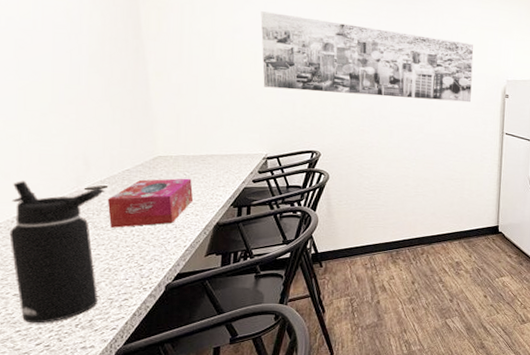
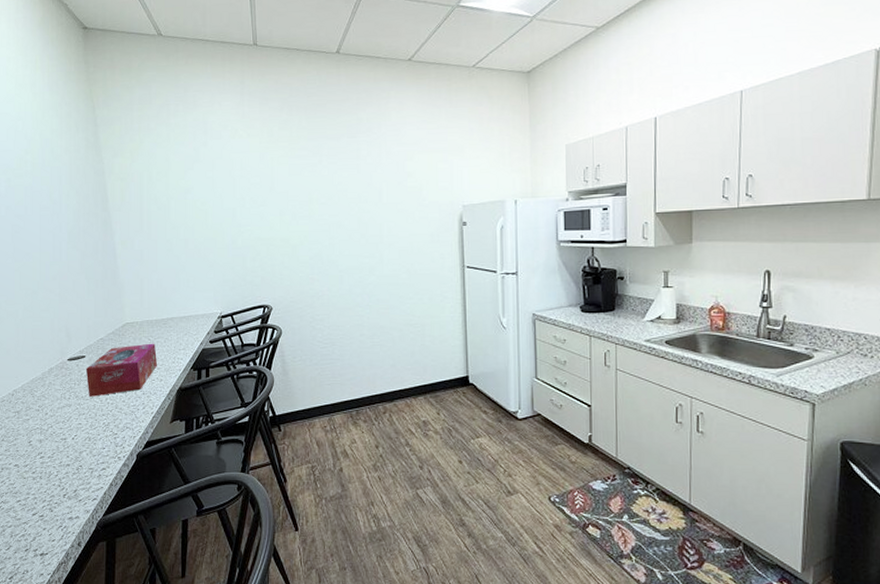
water bottle: present [9,181,106,324] -> none [11,356,84,494]
wall art: present [261,11,474,103] -> none [209,167,424,244]

